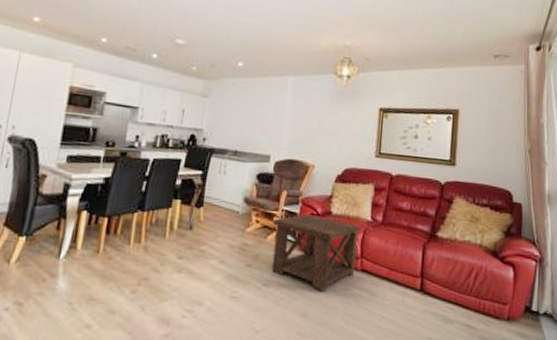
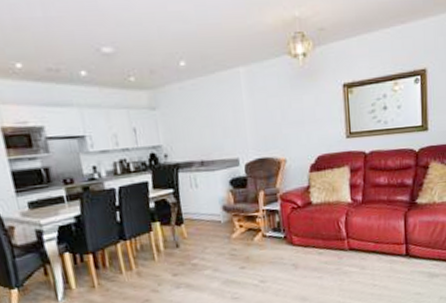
side table: present [271,214,362,291] -> none [256,208,344,276]

